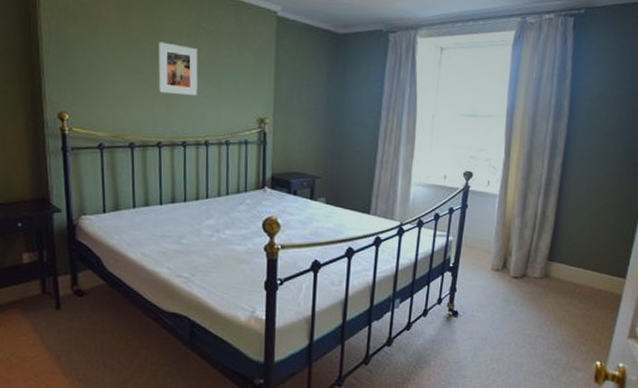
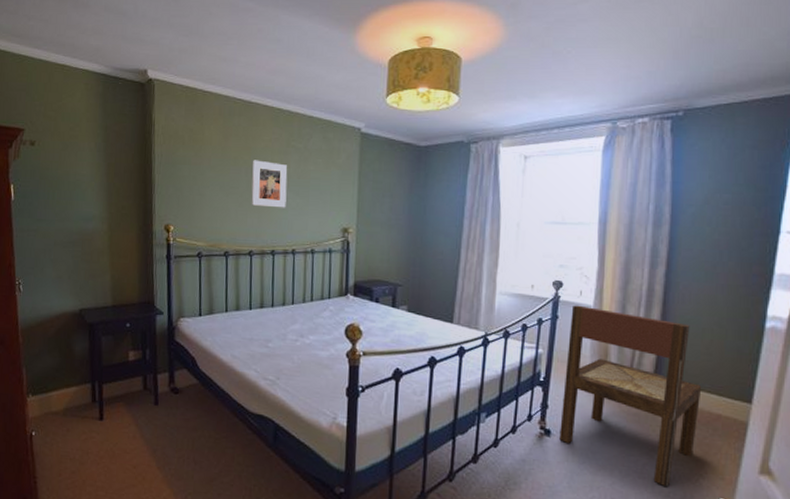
dining chair: none [465,194,587,354] -> present [559,305,702,486]

